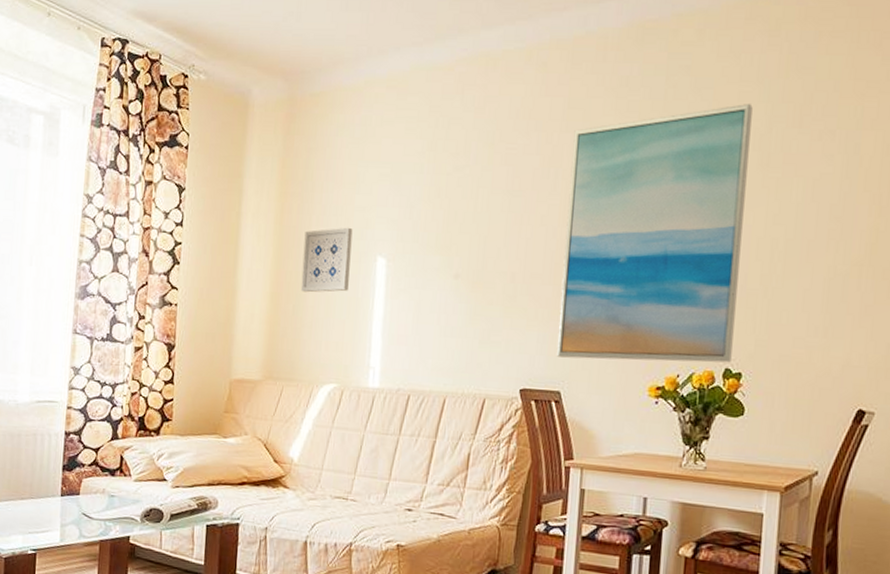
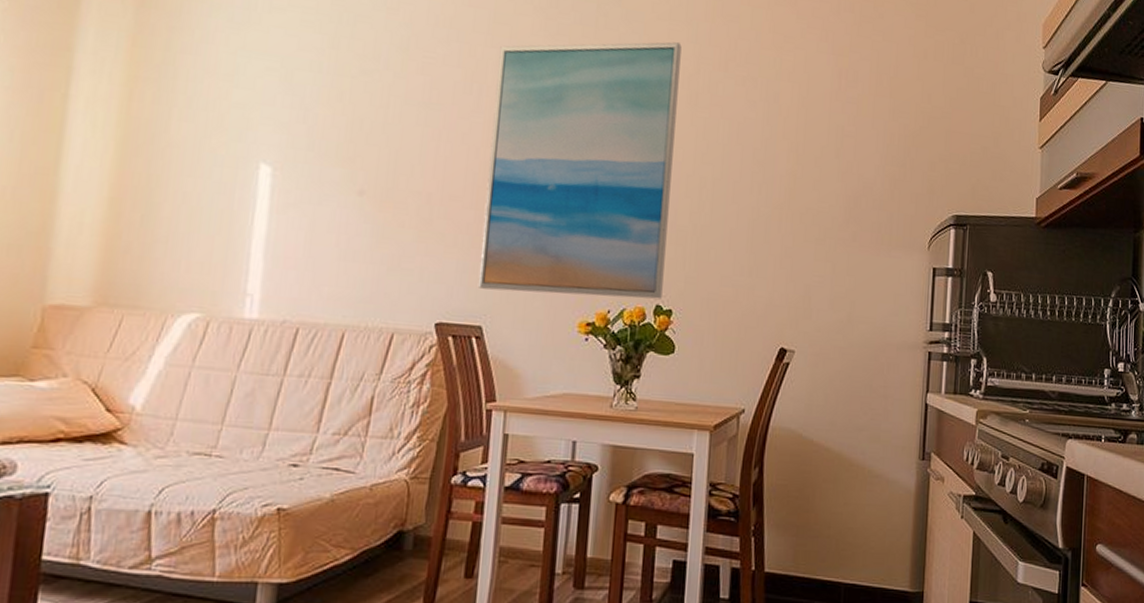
wall art: present [300,227,353,293] -> none [153,125,228,202]

